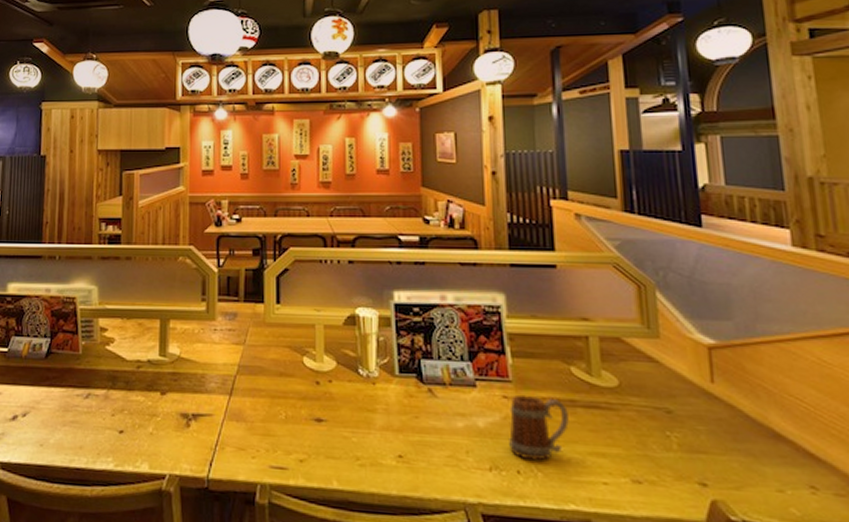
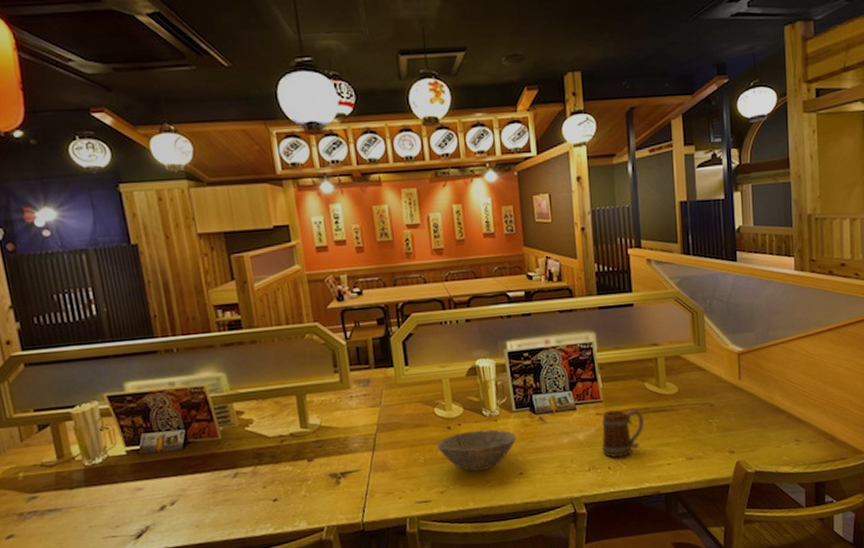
bowl: none [302,390,398,443] -> present [437,429,517,472]

